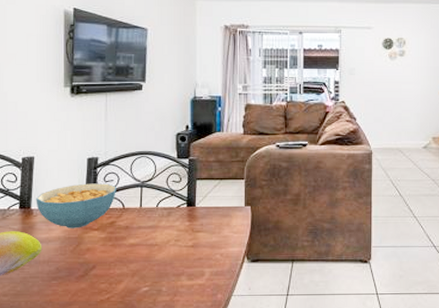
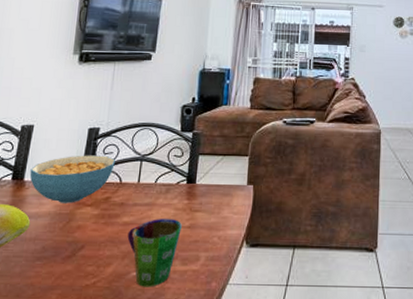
cup: none [135,240,185,300] -> present [127,219,182,287]

